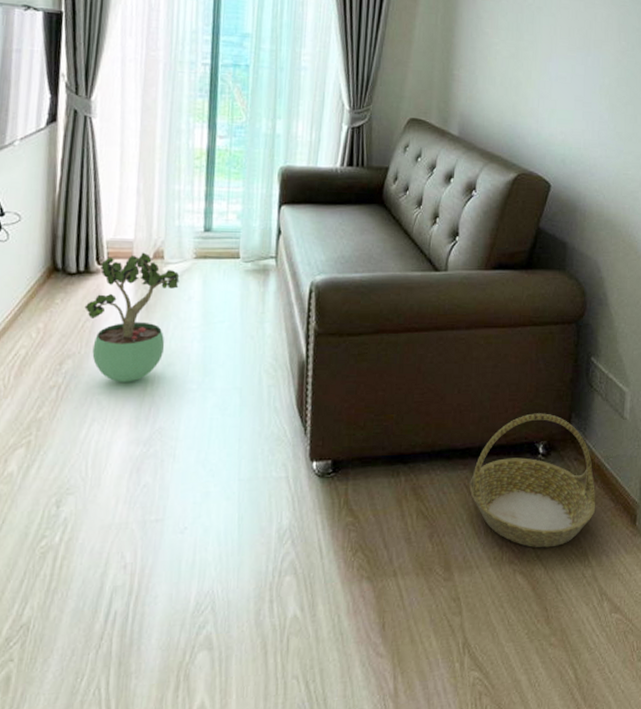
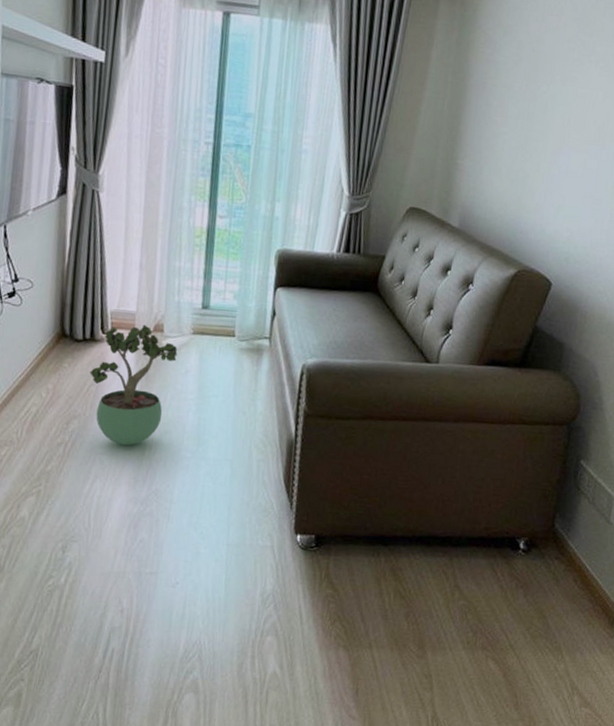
basket: present [469,413,596,548] -> none [447,510,575,639]

